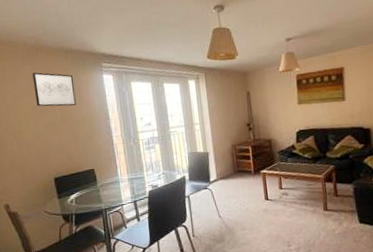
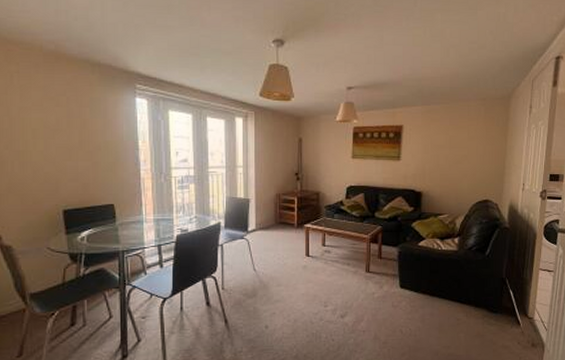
wall art: present [32,72,76,107] -> none [47,84,100,129]

